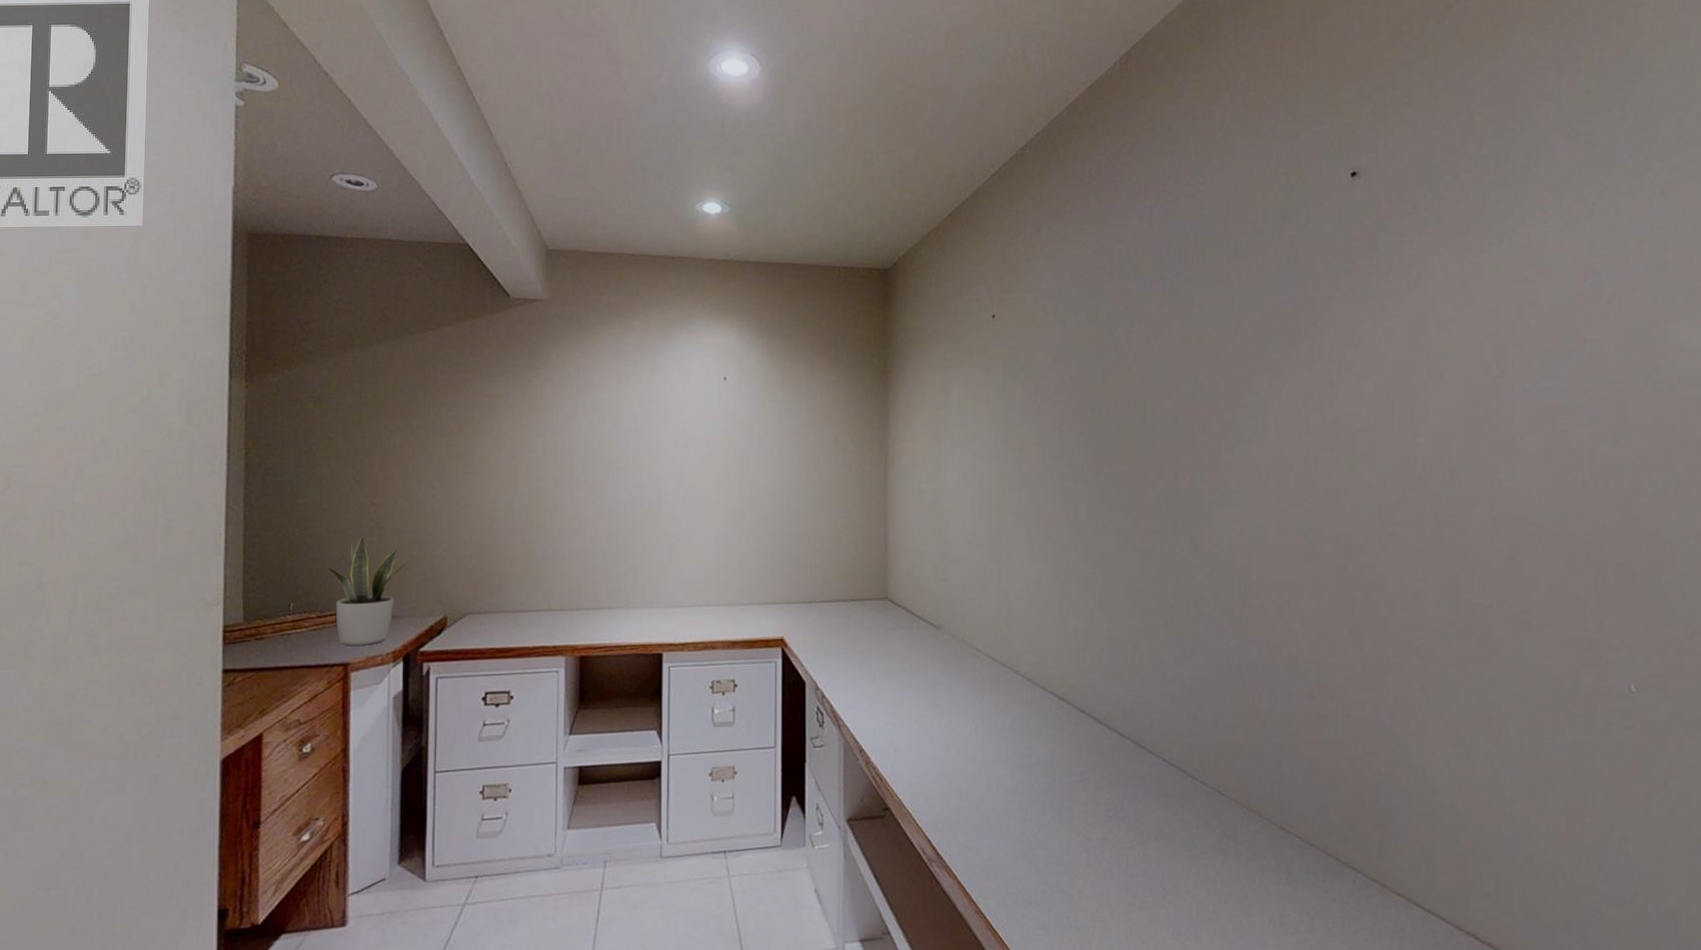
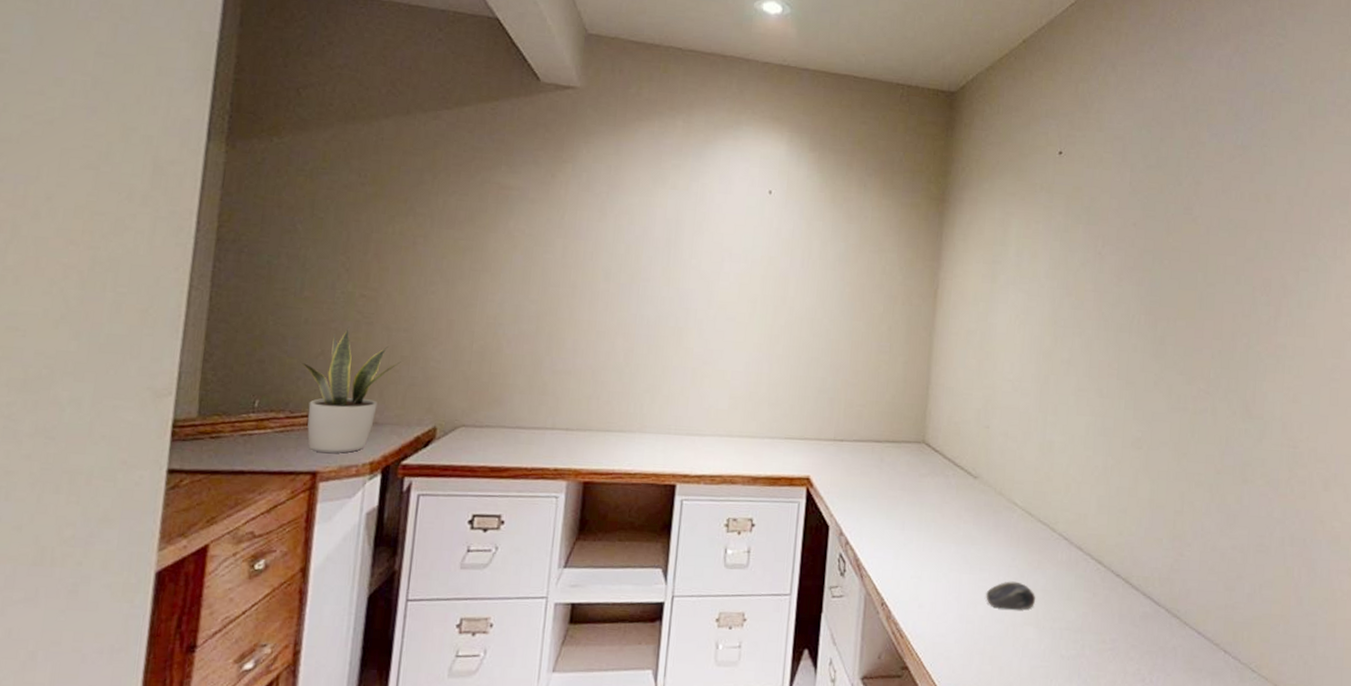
computer mouse: none [957,722,1005,748] -> present [986,581,1036,609]

